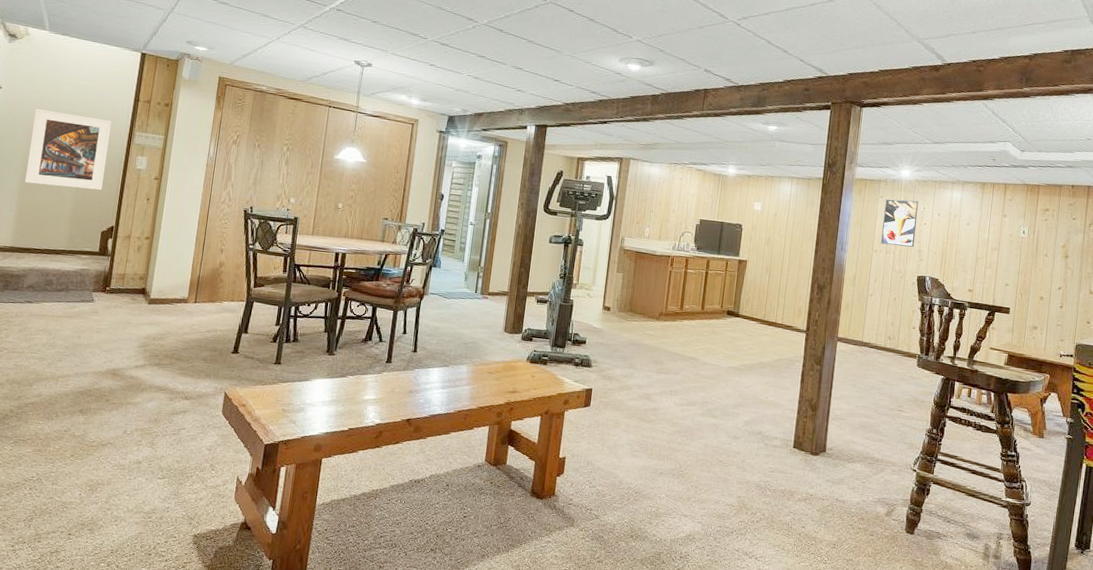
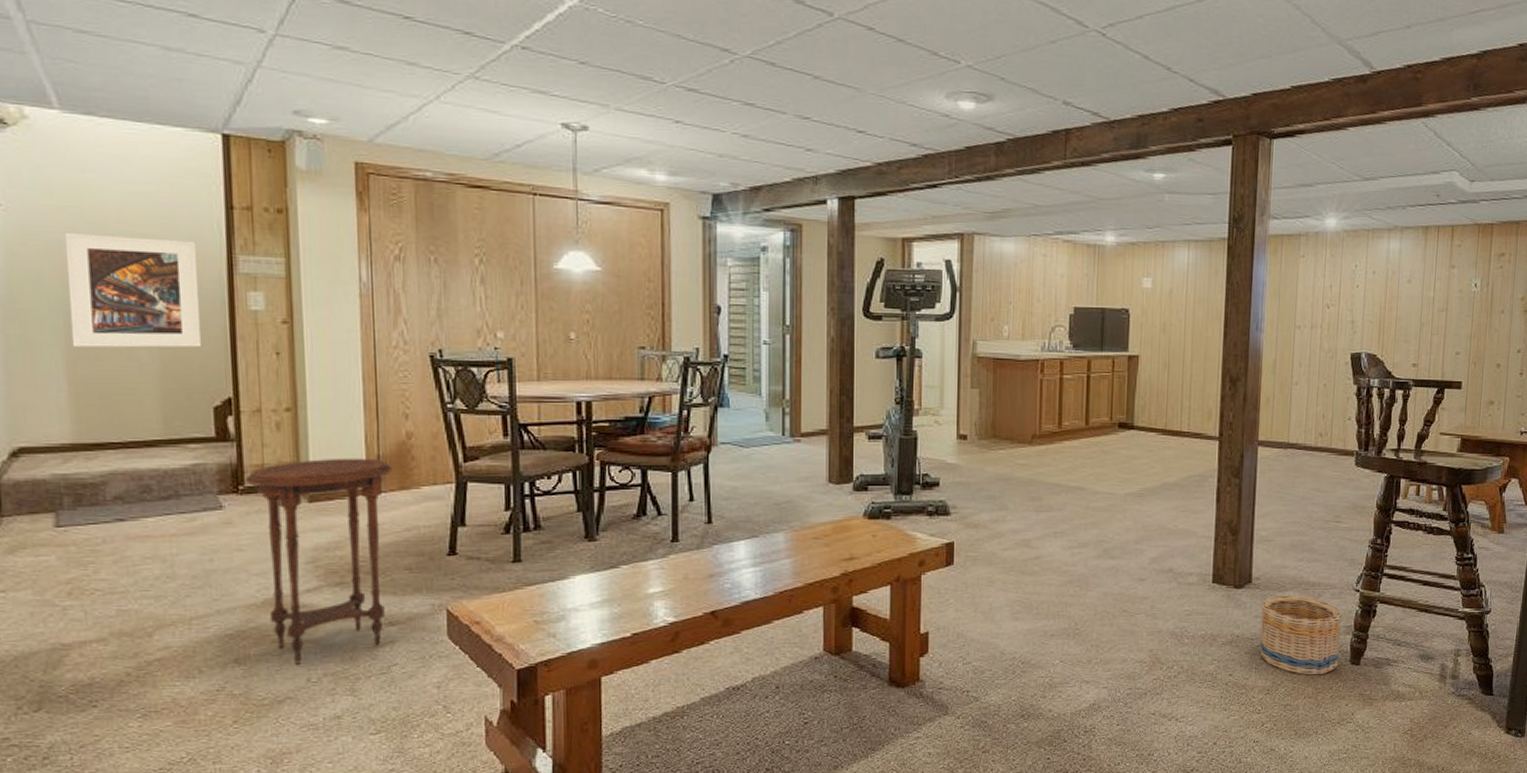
side table: none [109,274,206,420] -> present [245,458,392,665]
basket: none [829,465,900,538] -> present [1260,595,1342,675]
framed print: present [881,198,919,247] -> none [1305,256,1349,318]

